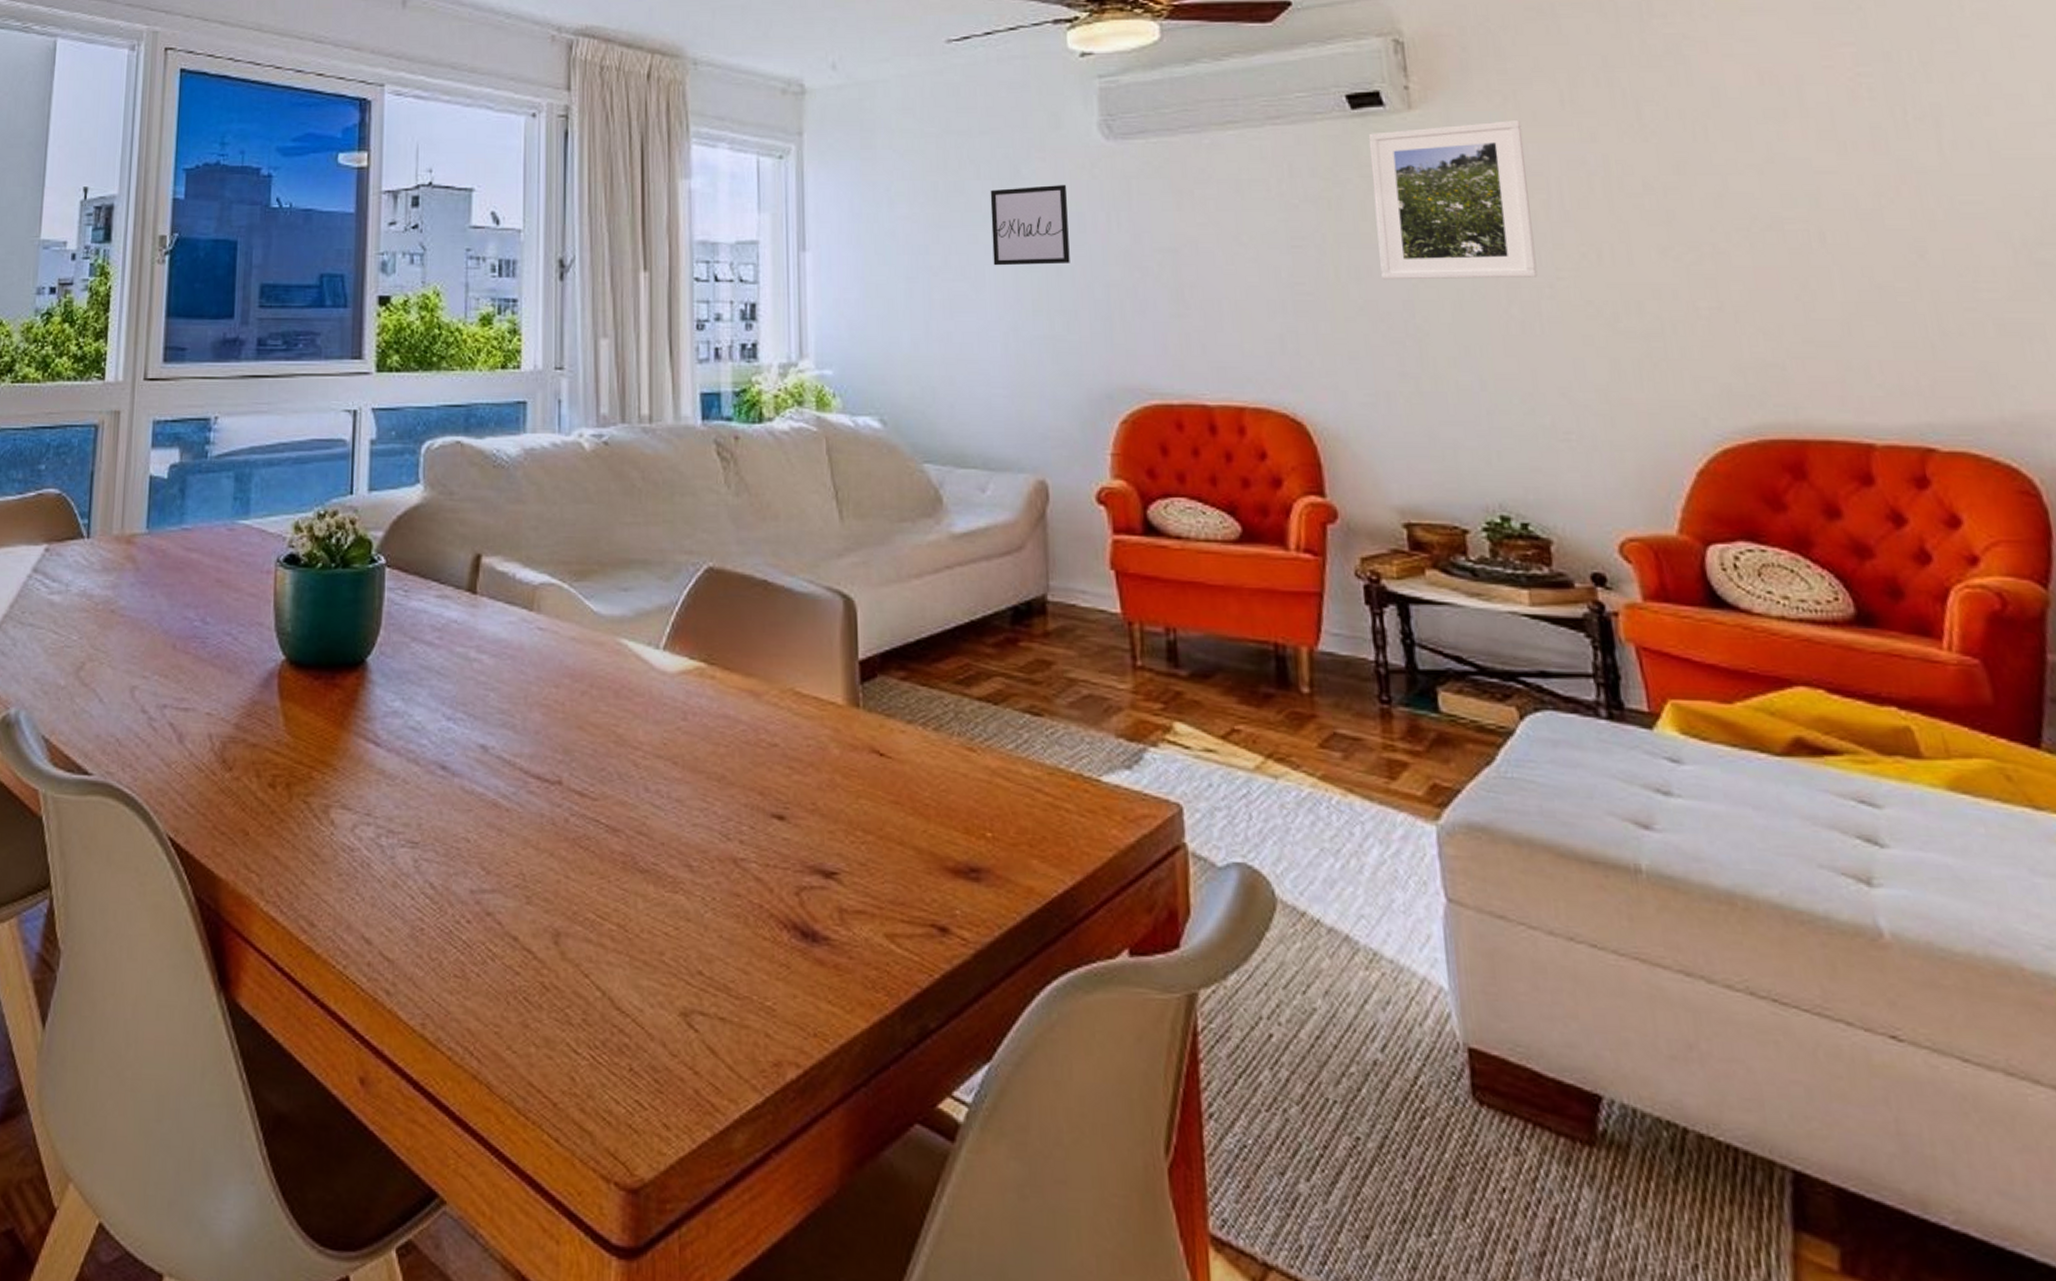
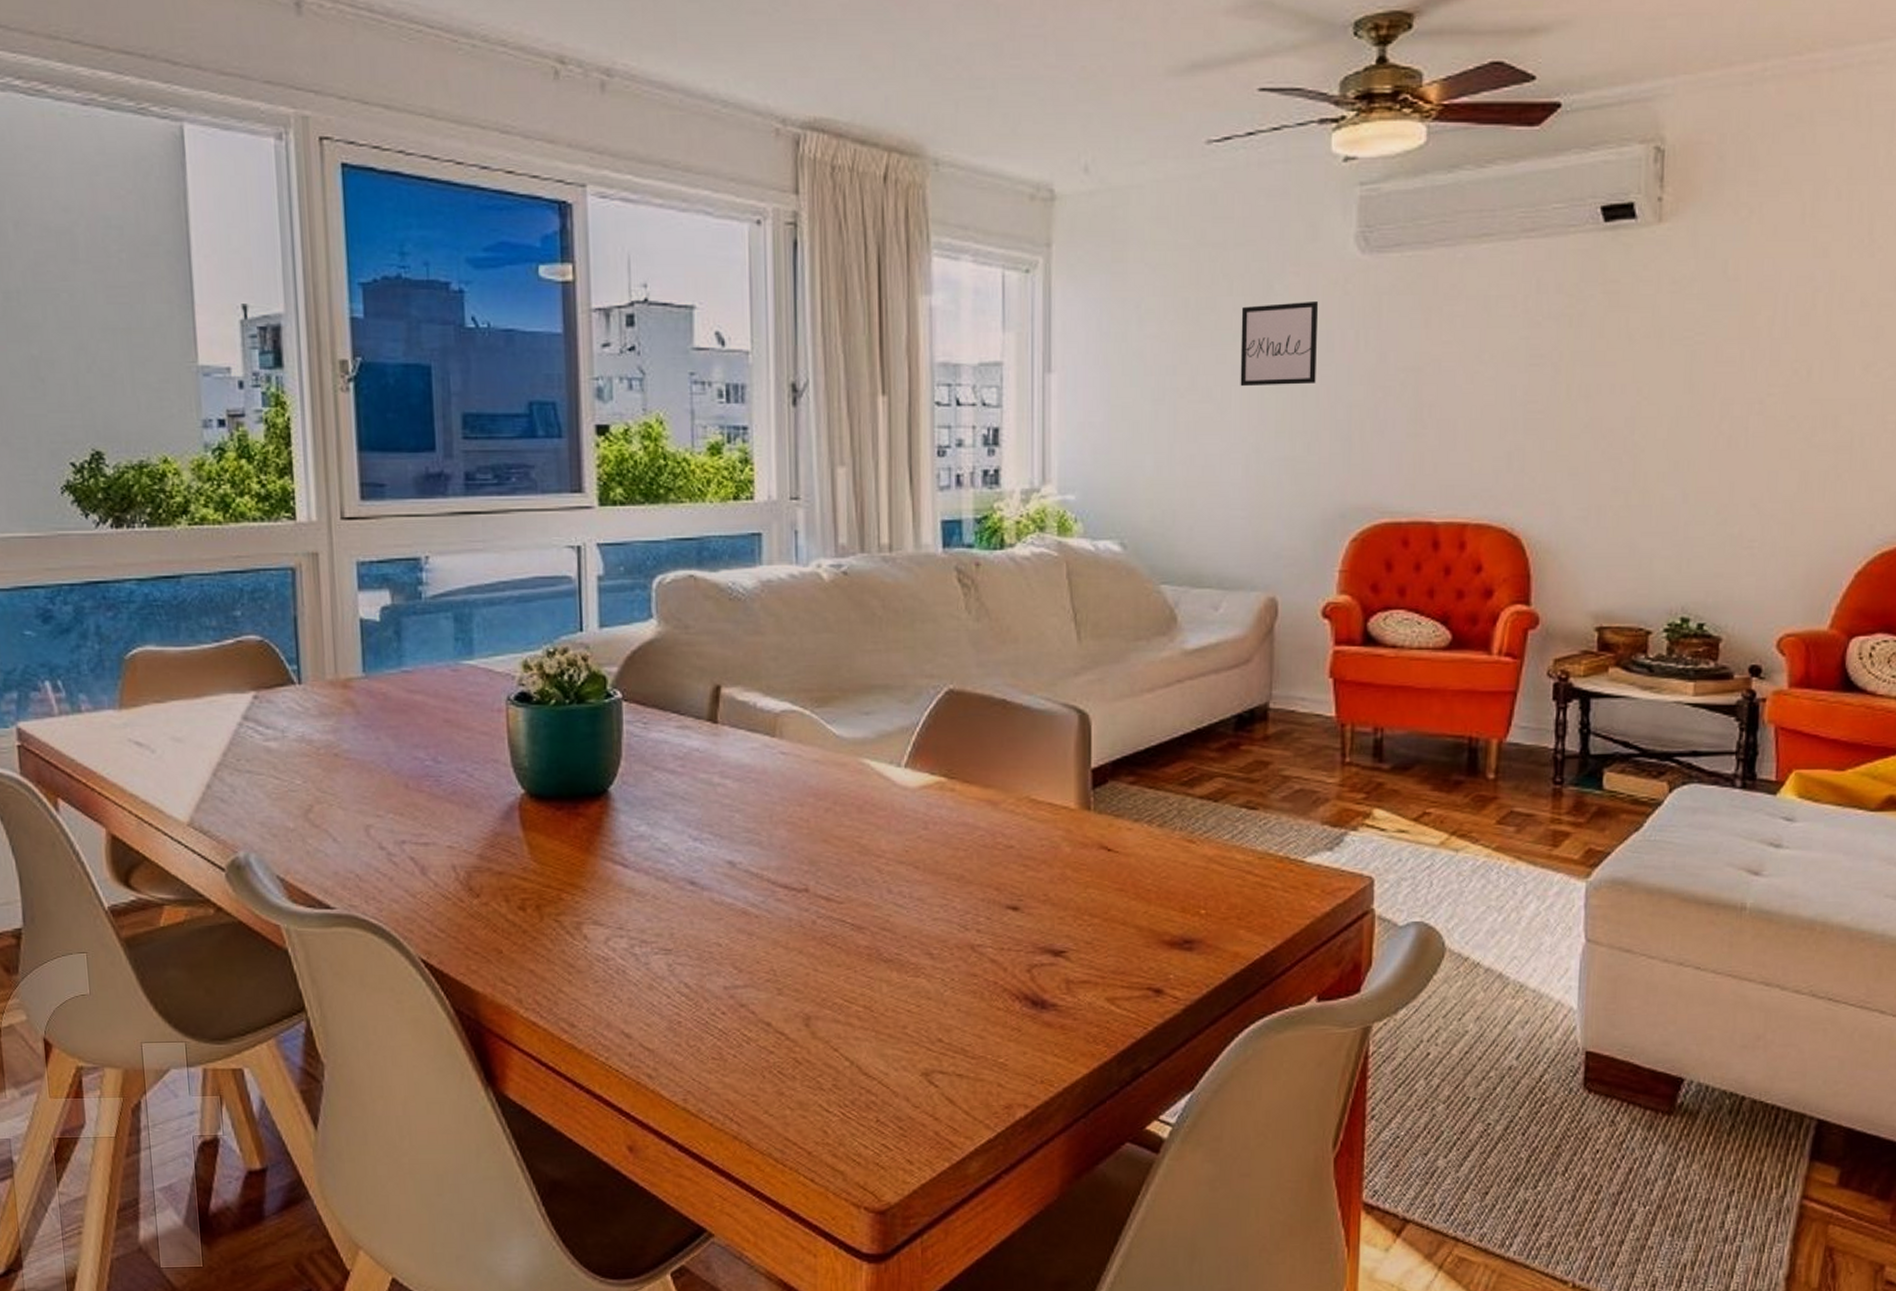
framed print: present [1368,120,1538,280] -> none [1609,235,1762,398]

